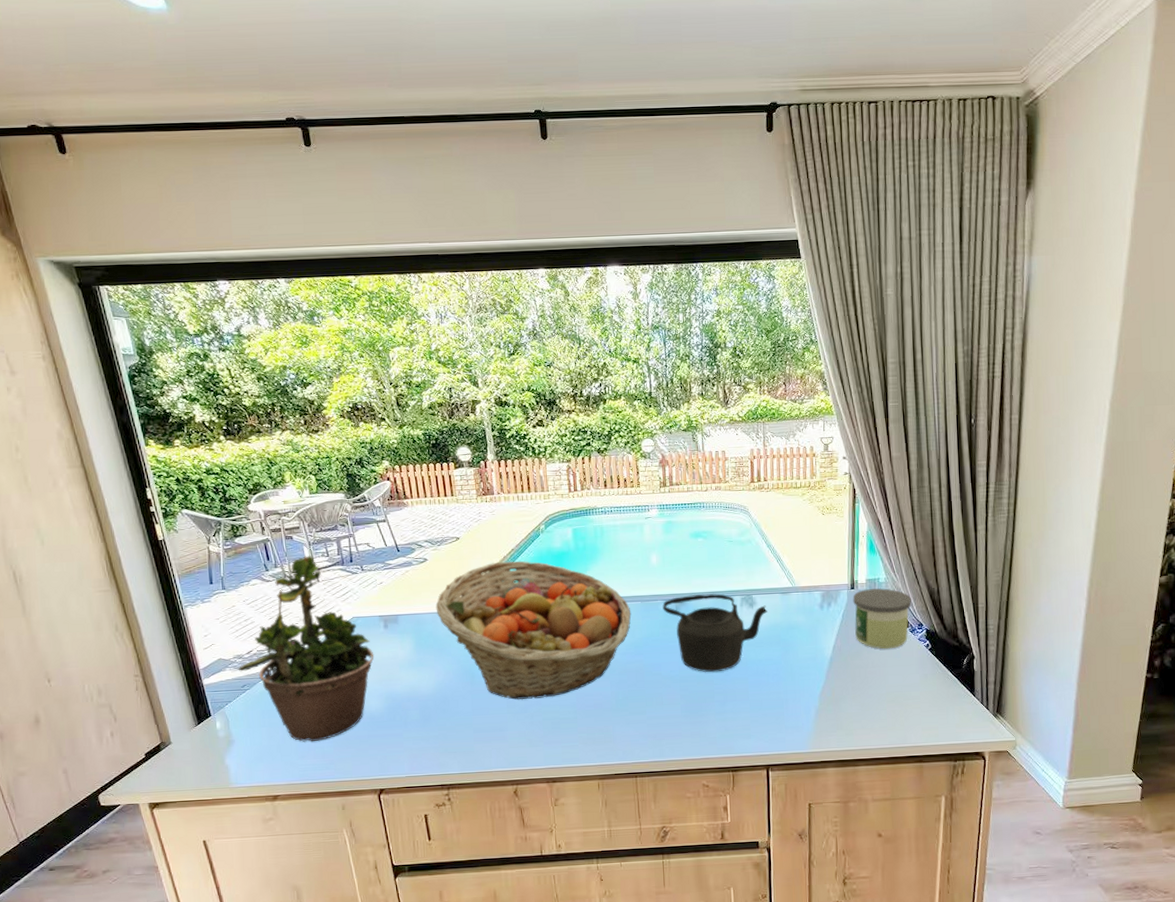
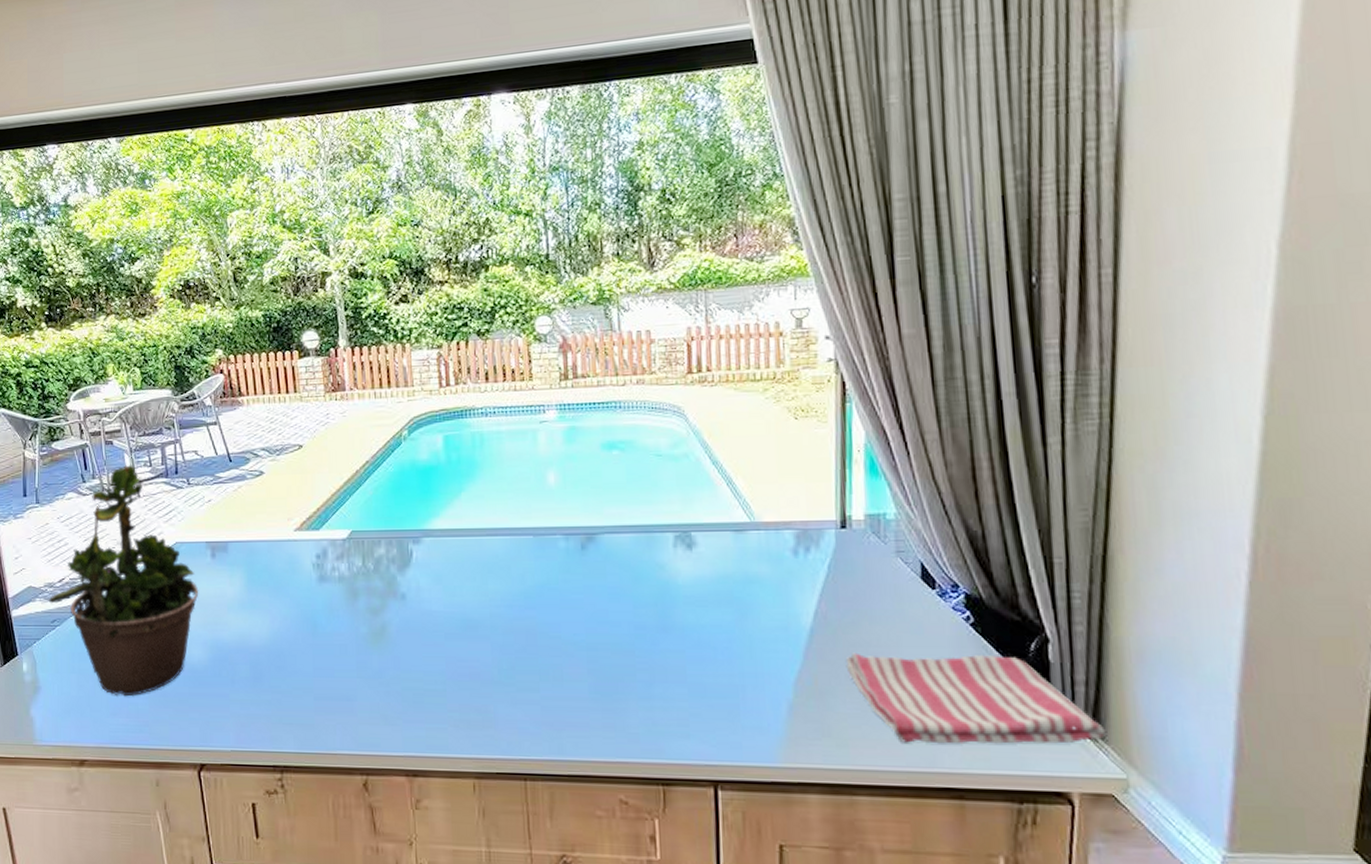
fruit basket: present [435,560,632,700] -> none [272,476,520,661]
teapot: present [662,594,768,673] -> none [563,528,714,640]
dish towel: none [852,668,1005,729] -> present [845,652,1106,744]
candle: present [853,587,912,649] -> none [844,527,940,620]

